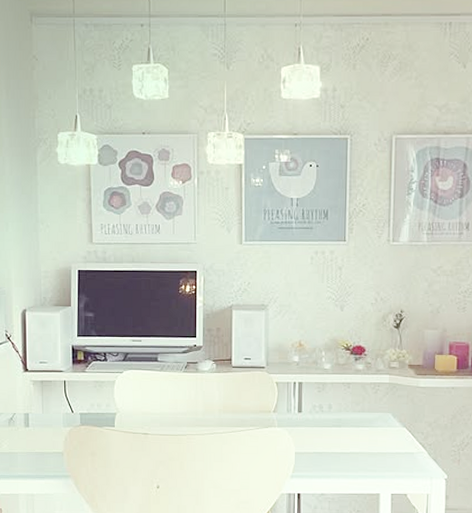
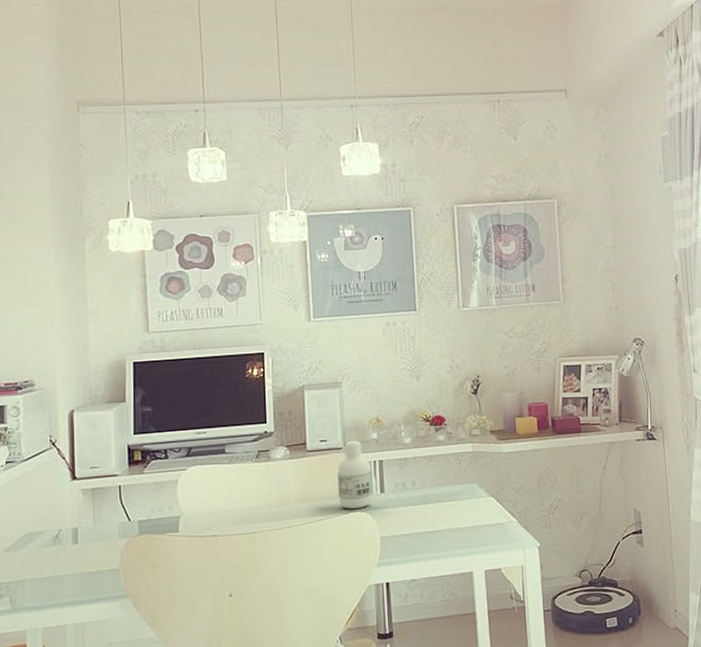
bottle: none [258,362,291,424] -> present [337,441,373,509]

